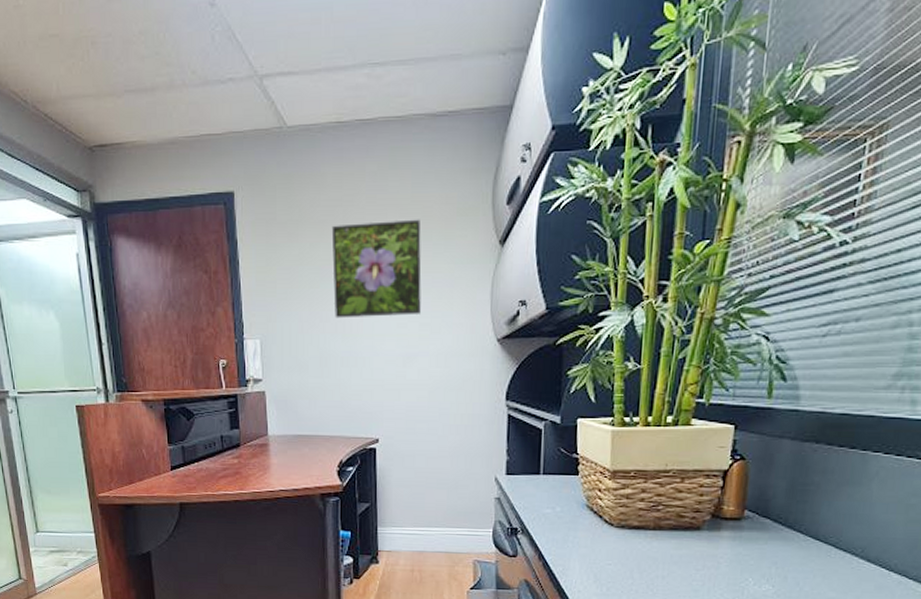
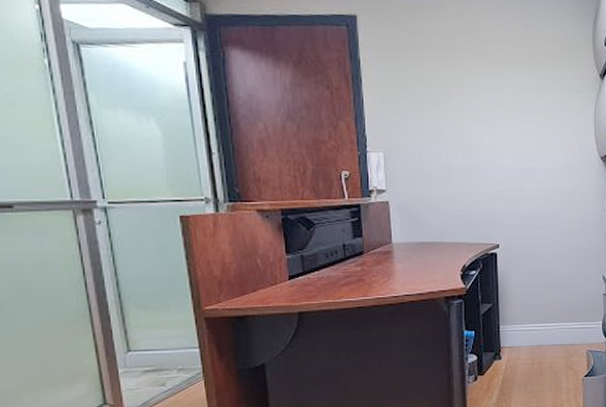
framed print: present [331,219,422,318] -> none [452,52,535,136]

